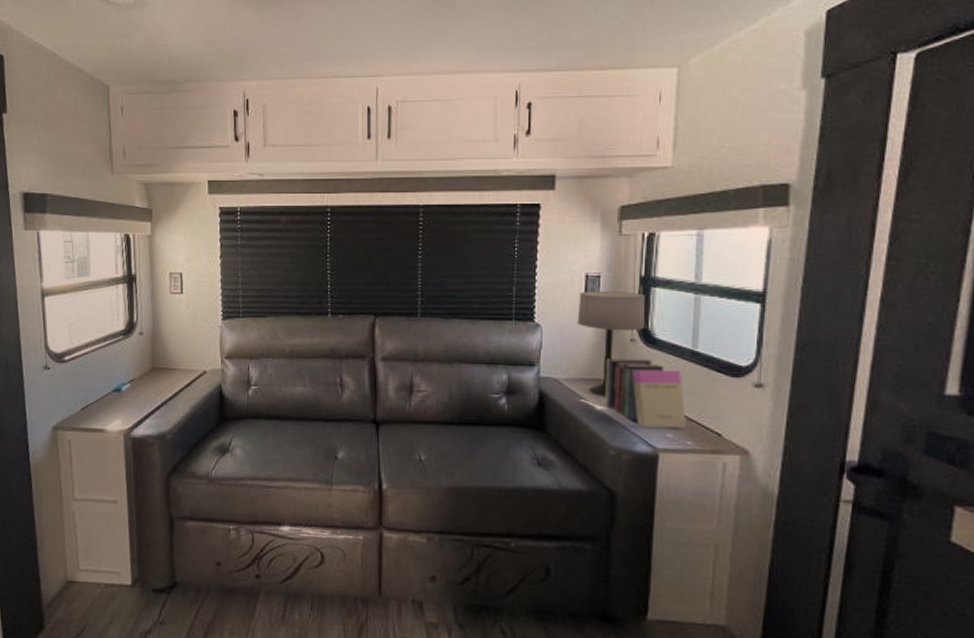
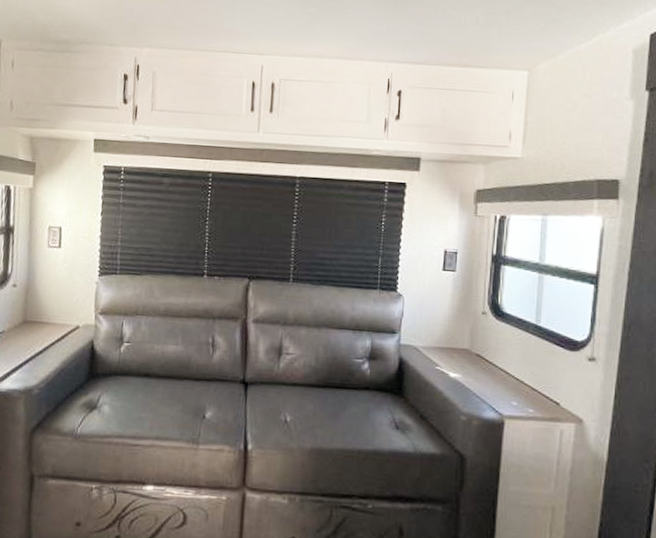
table lamp: present [577,291,646,398] -> none [435,265,497,366]
books: present [605,358,688,429] -> none [458,329,530,397]

